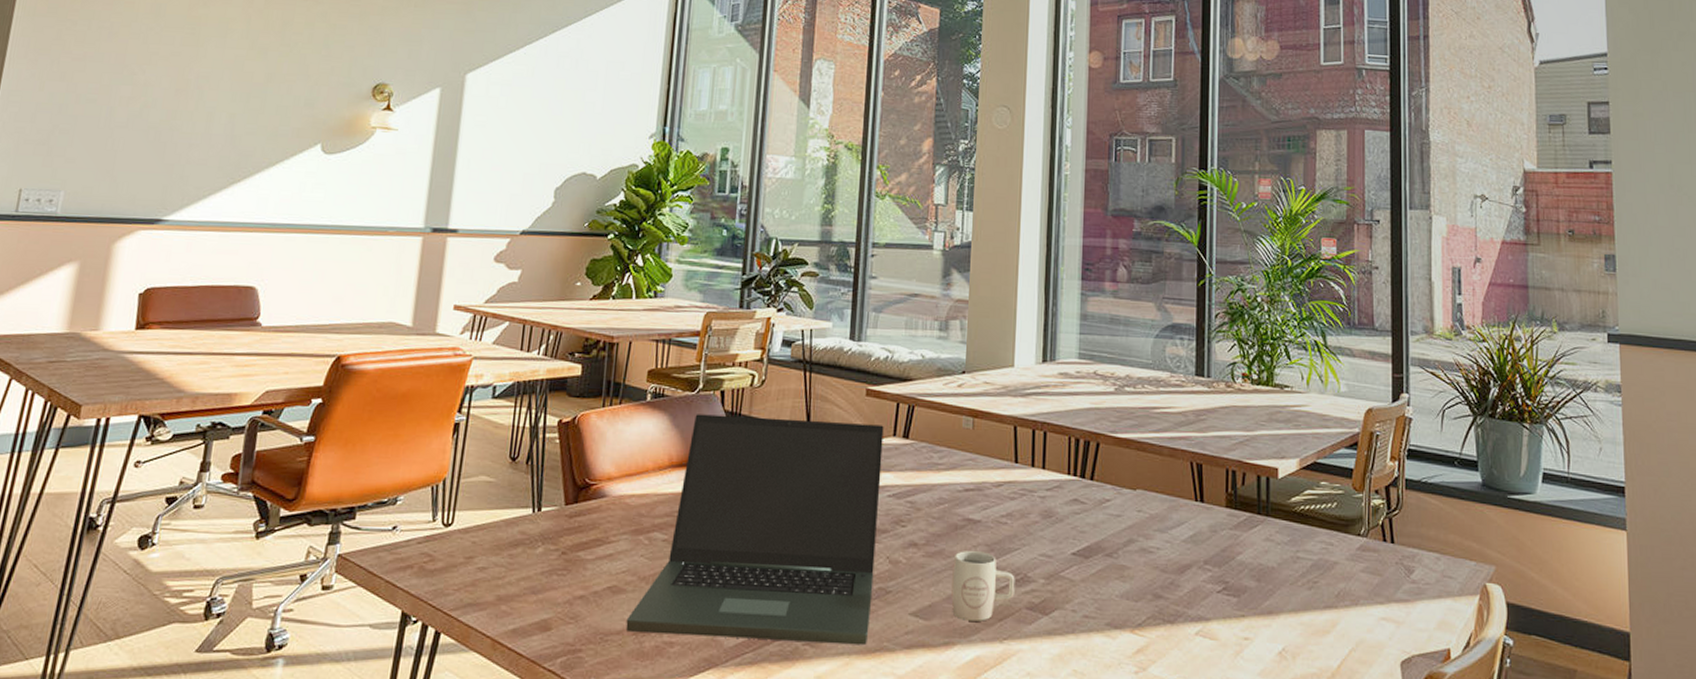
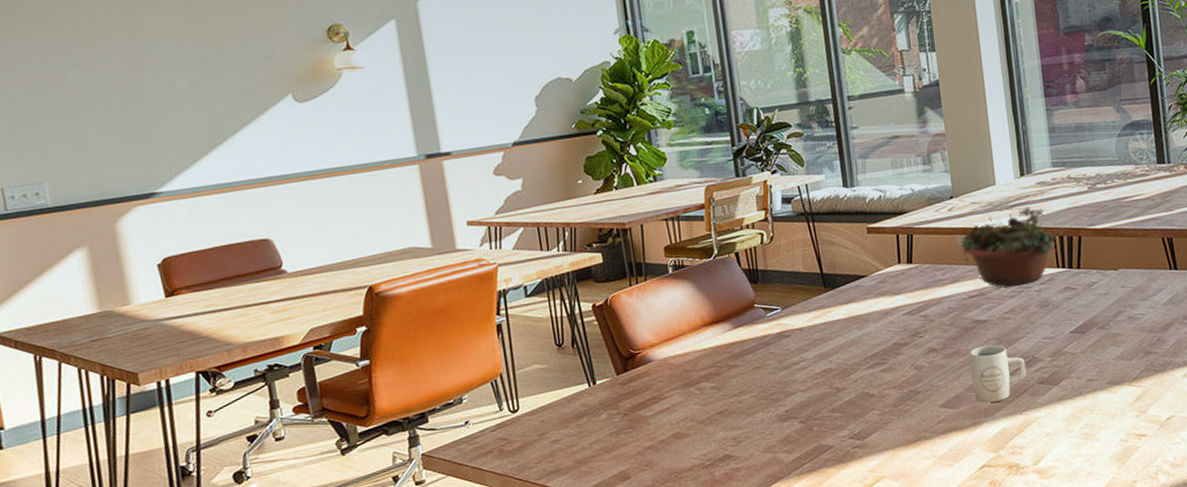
laptop: present [625,414,884,646] -> none [694,256,907,466]
succulent planter: none [965,398,1071,488] -> present [961,207,1057,287]

